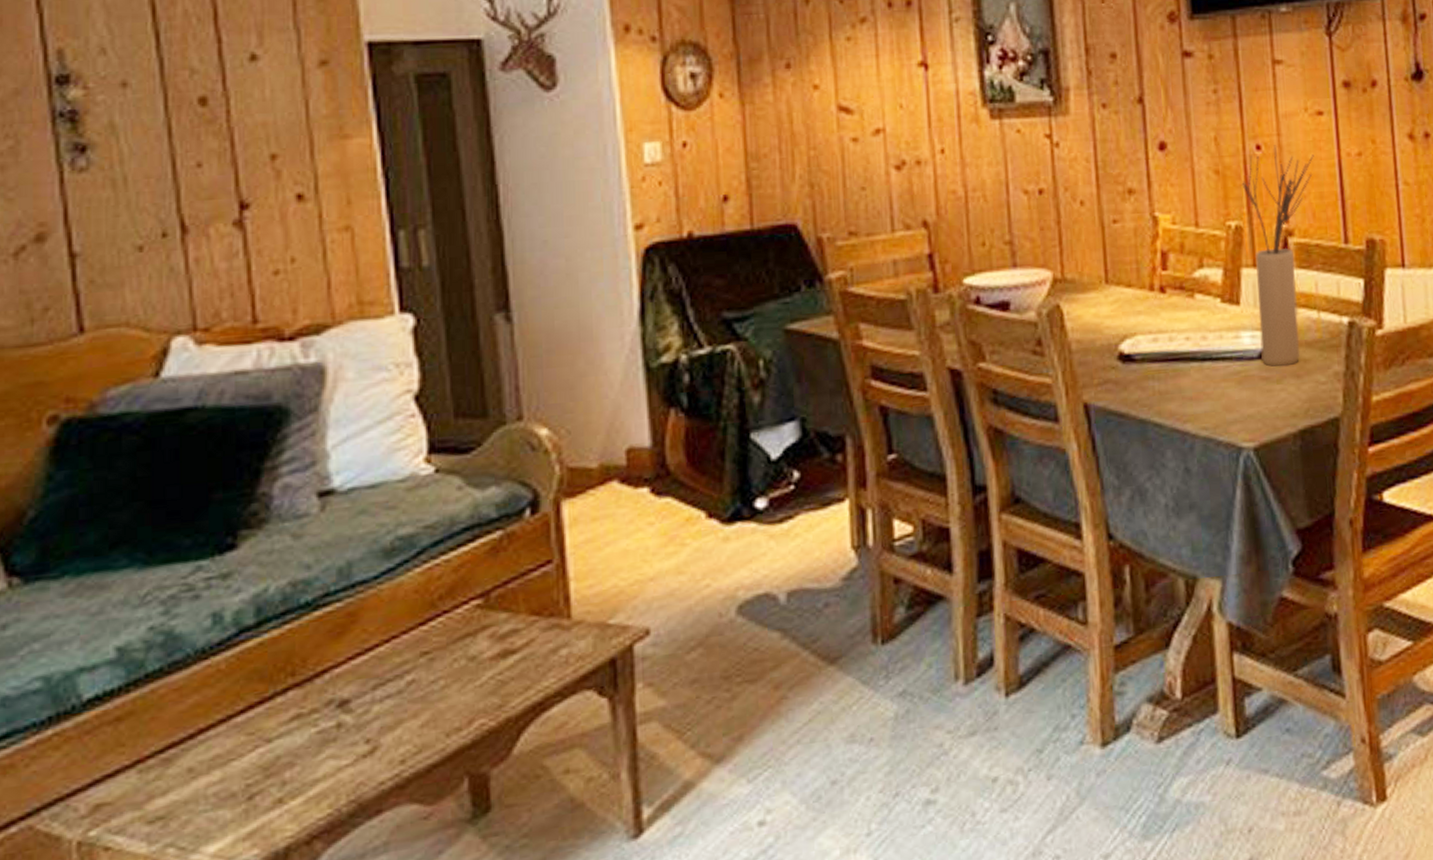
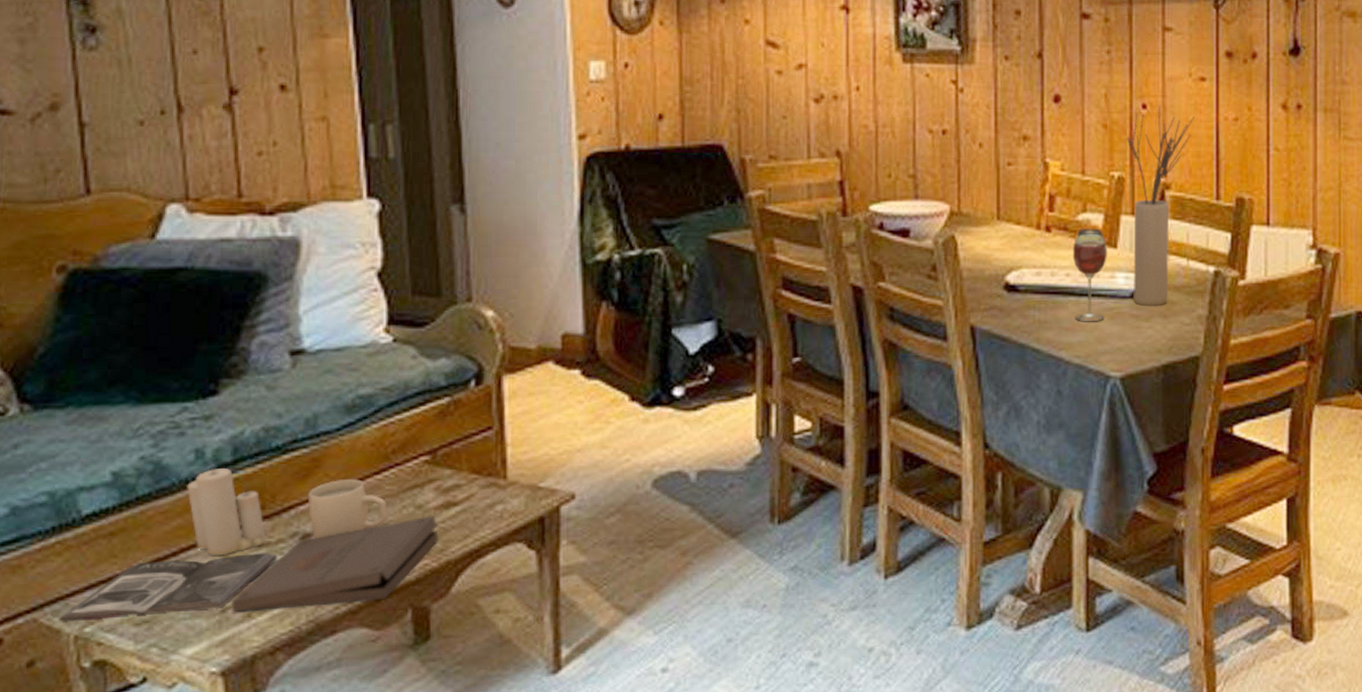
magazine: none [59,726,311,827] -> present [59,553,278,622]
candle: none [204,628,297,735] -> present [187,463,266,556]
pizza box: none [258,667,496,798] -> present [230,515,439,612]
mug: none [343,632,437,705] -> present [307,479,388,539]
wineglass: none [1190,284,1232,390] -> present [1072,228,1107,322]

